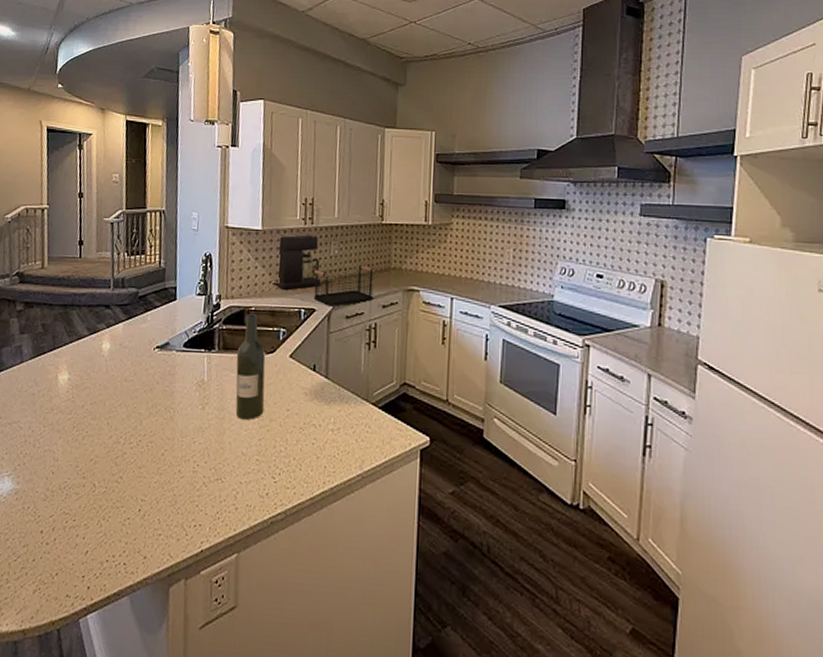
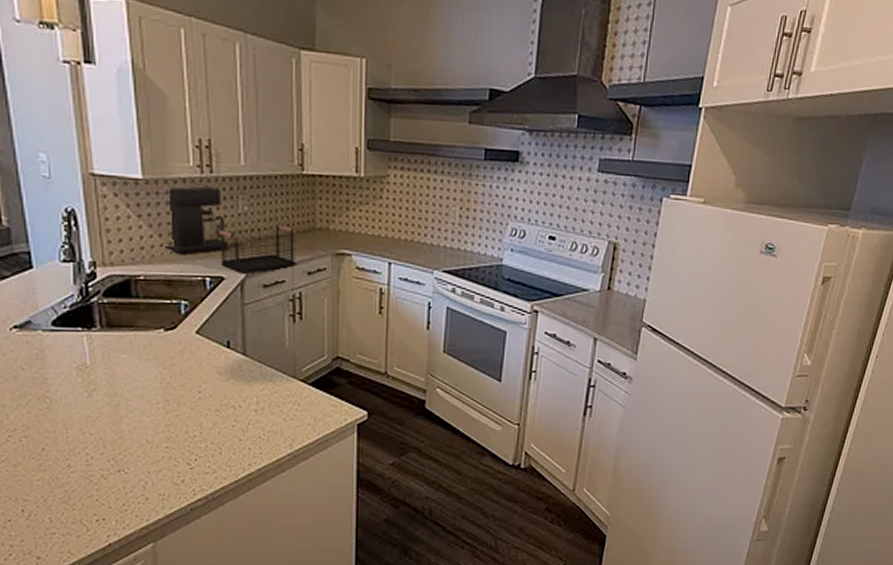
wine bottle: present [235,314,266,420] -> none [126,284,169,405]

